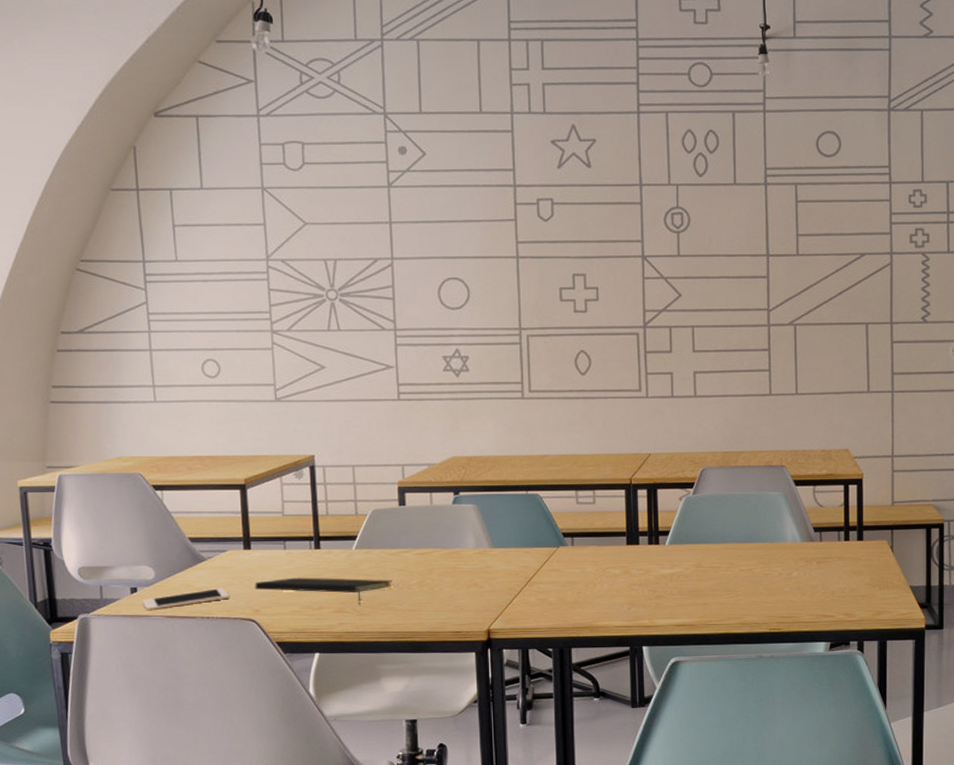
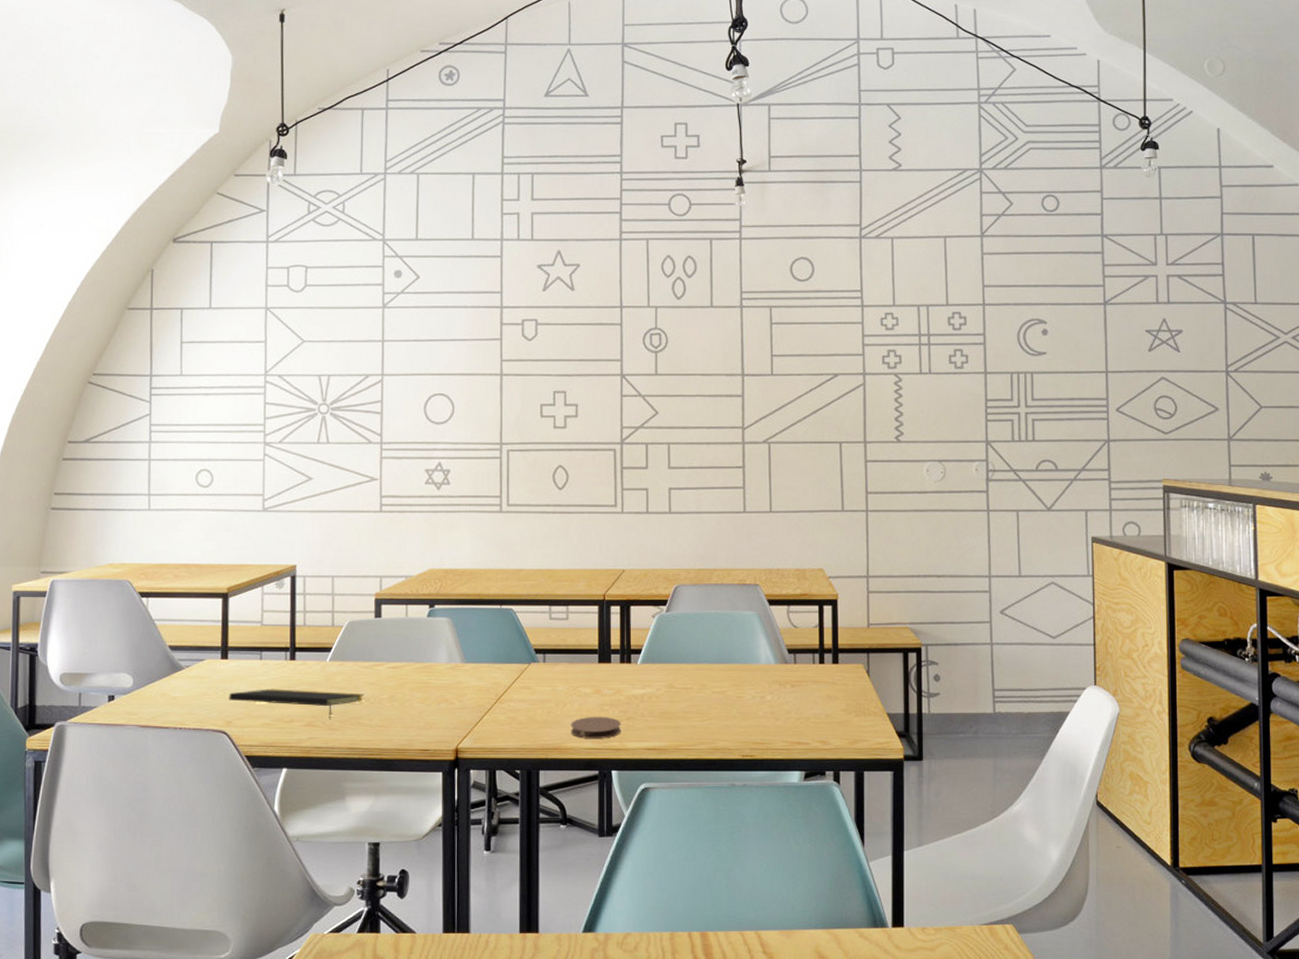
cell phone: present [142,588,229,611] -> none [118,698,203,720]
coaster: none [601,595,651,617] -> present [570,716,622,739]

